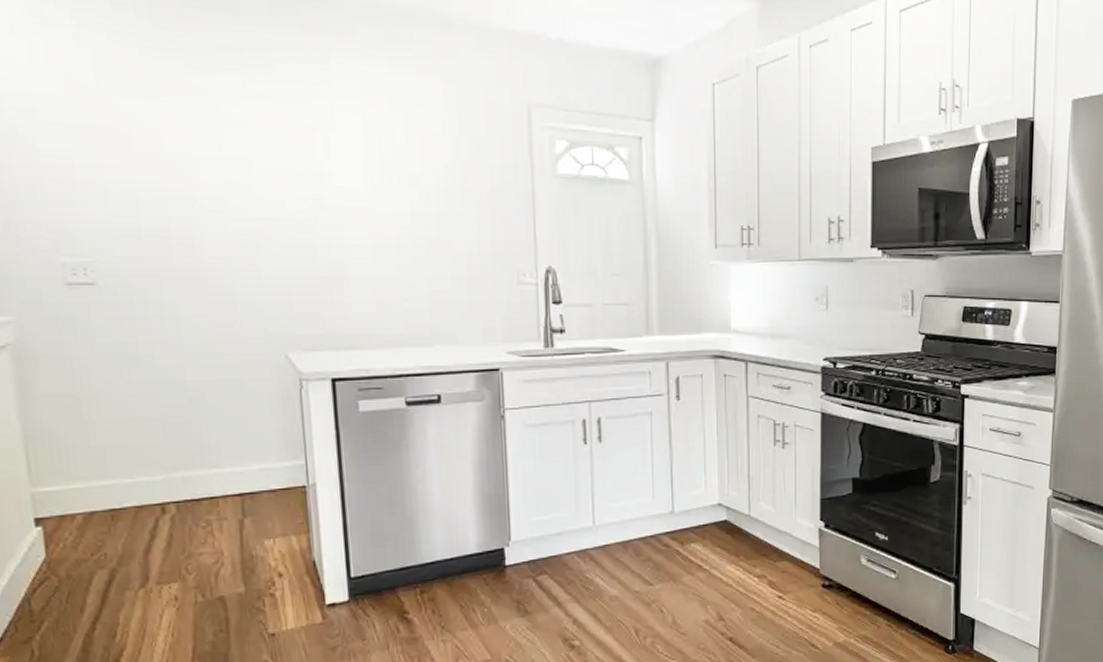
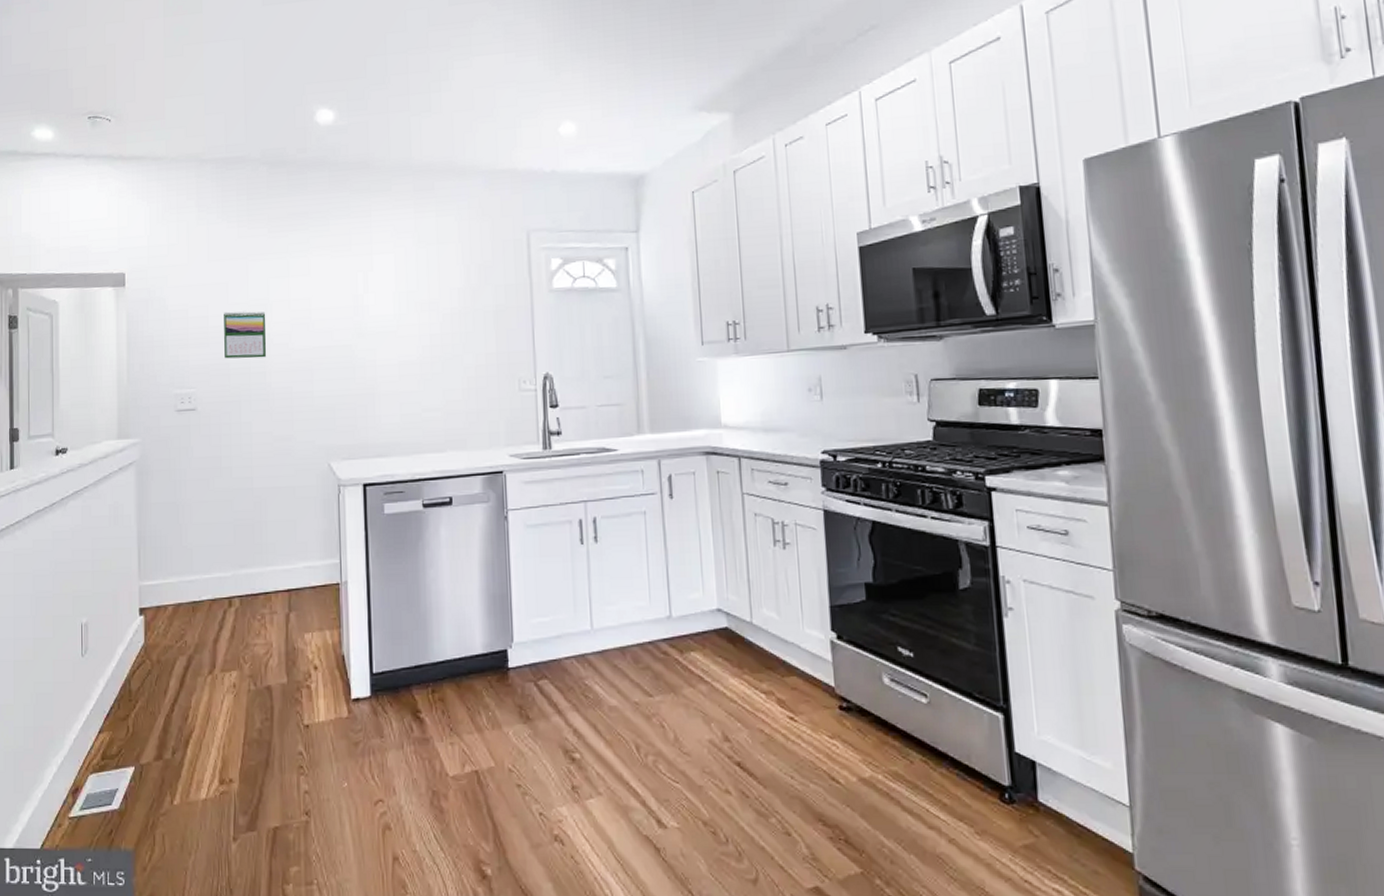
calendar: none [127,164,193,226] -> present [224,311,266,359]

